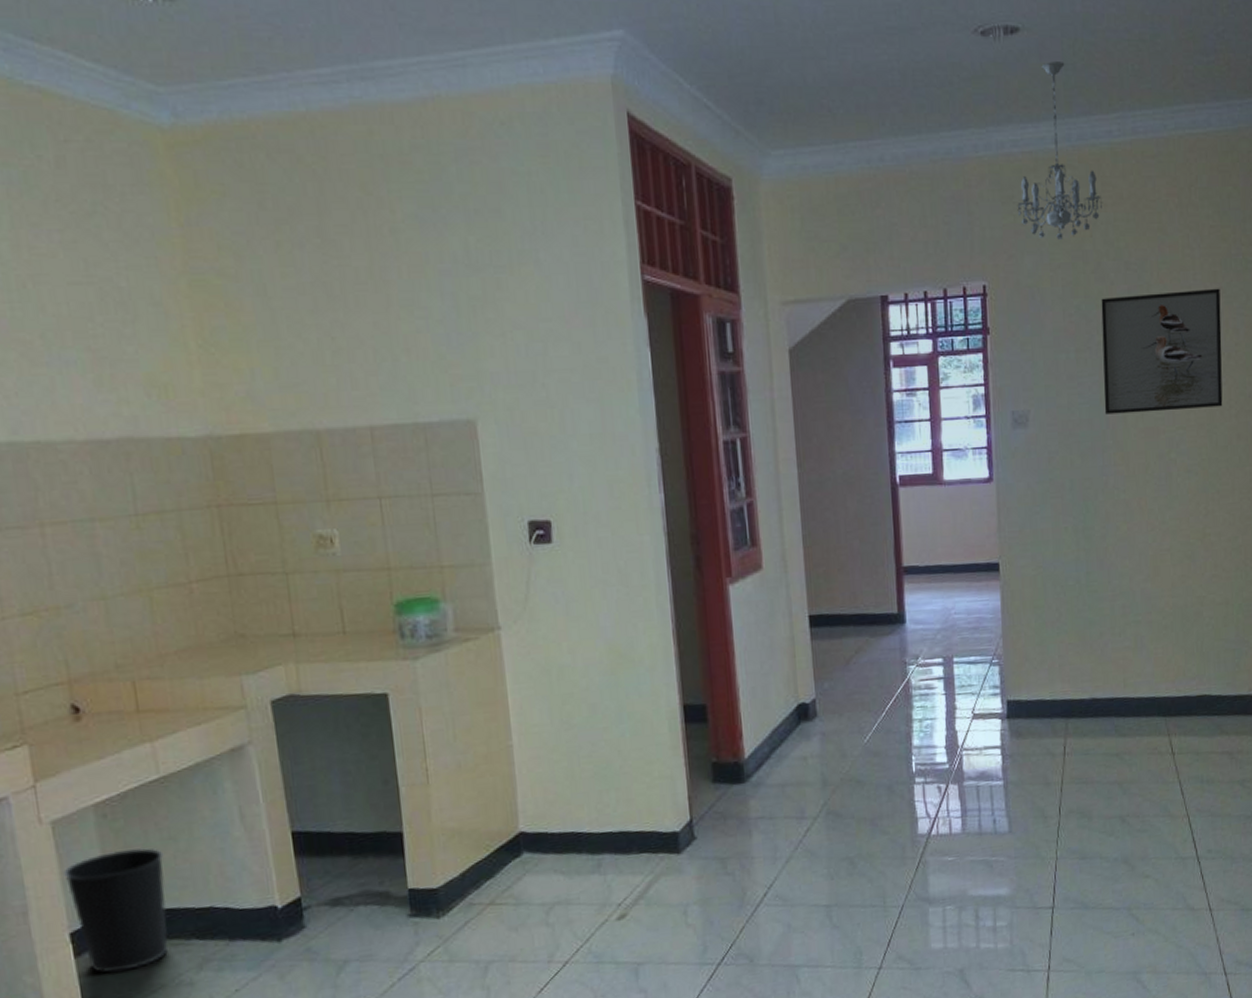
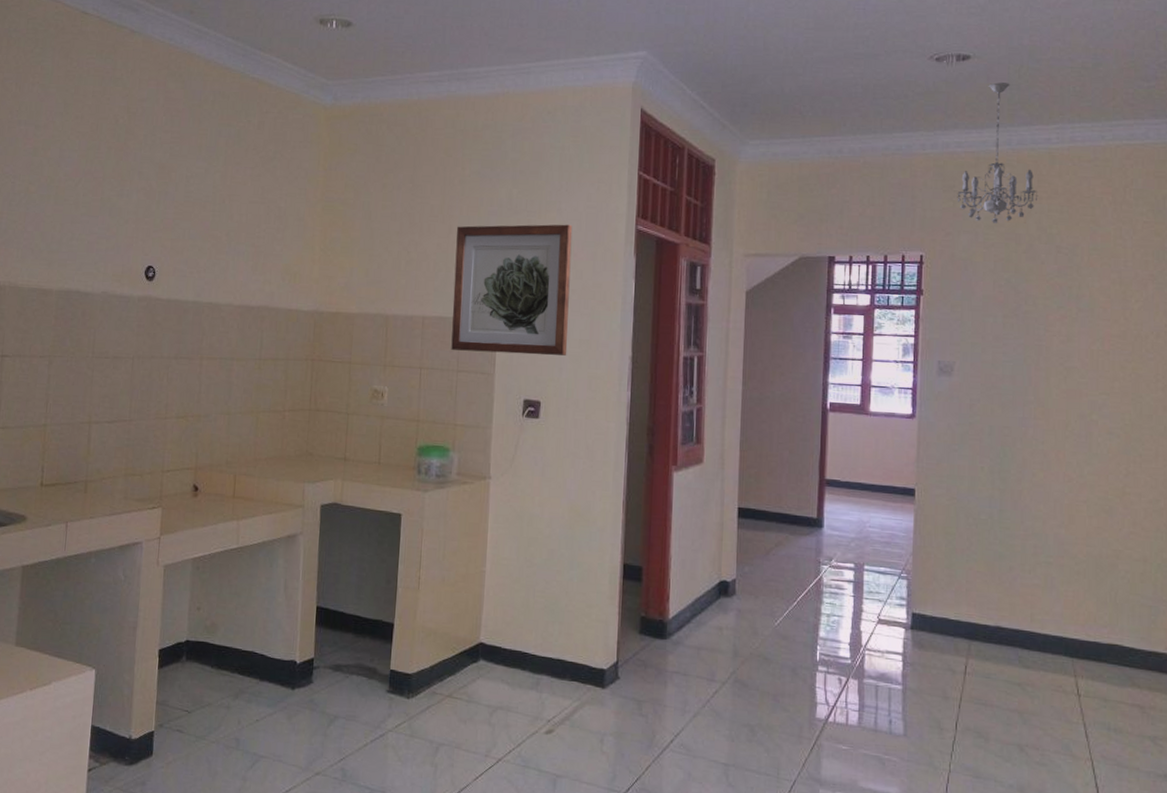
wastebasket: present [63,847,168,973] -> none [164,594,230,687]
wall art: none [396,280,576,468] -> present [451,224,573,356]
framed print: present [1101,288,1223,415] -> none [1028,274,1151,379]

